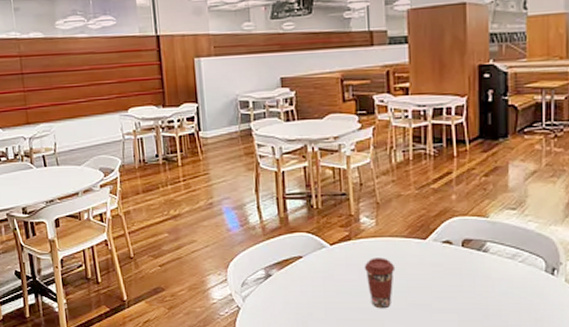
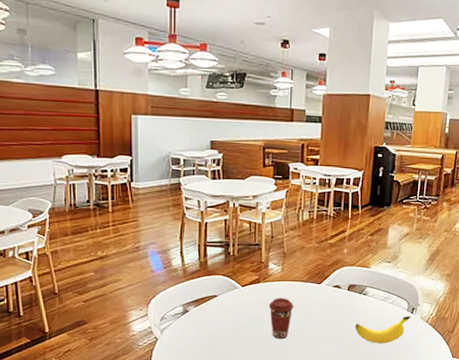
banana: none [476,277,552,314] -> present [355,315,411,343]

